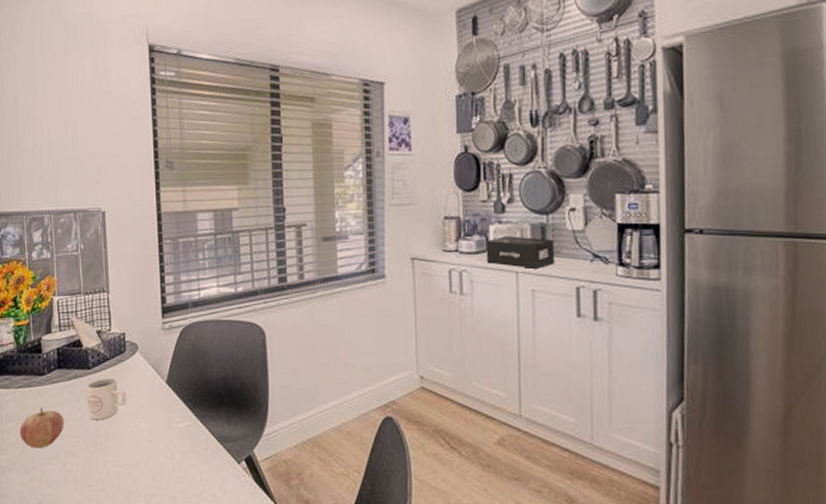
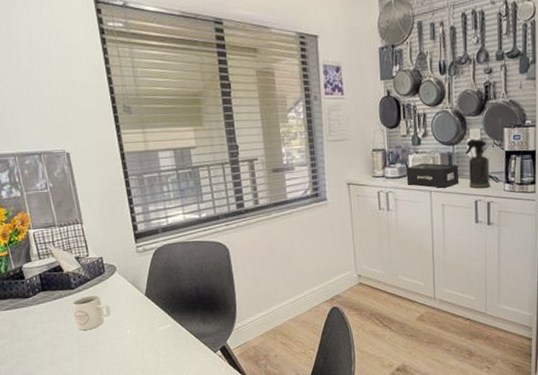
fruit: present [20,408,64,449] -> none [13,325,56,358]
spray bottle: none [563,208,597,272] -> present [465,140,490,189]

